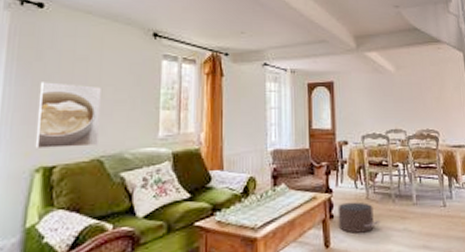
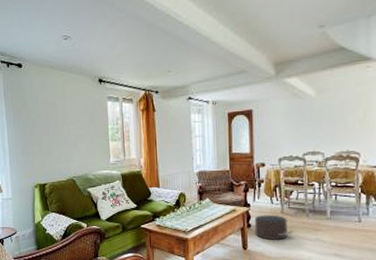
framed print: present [34,82,101,148] -> none [28,124,70,172]

